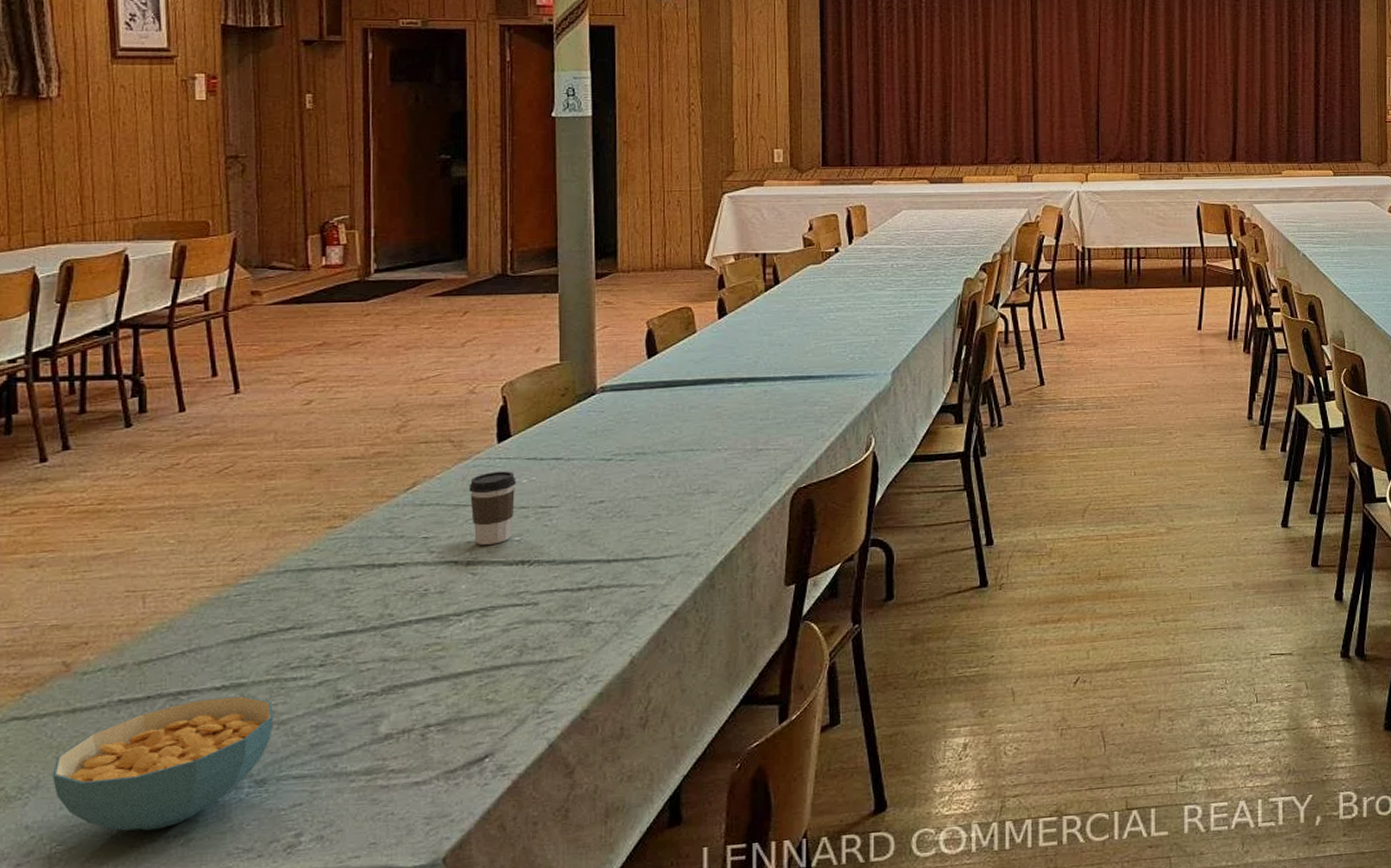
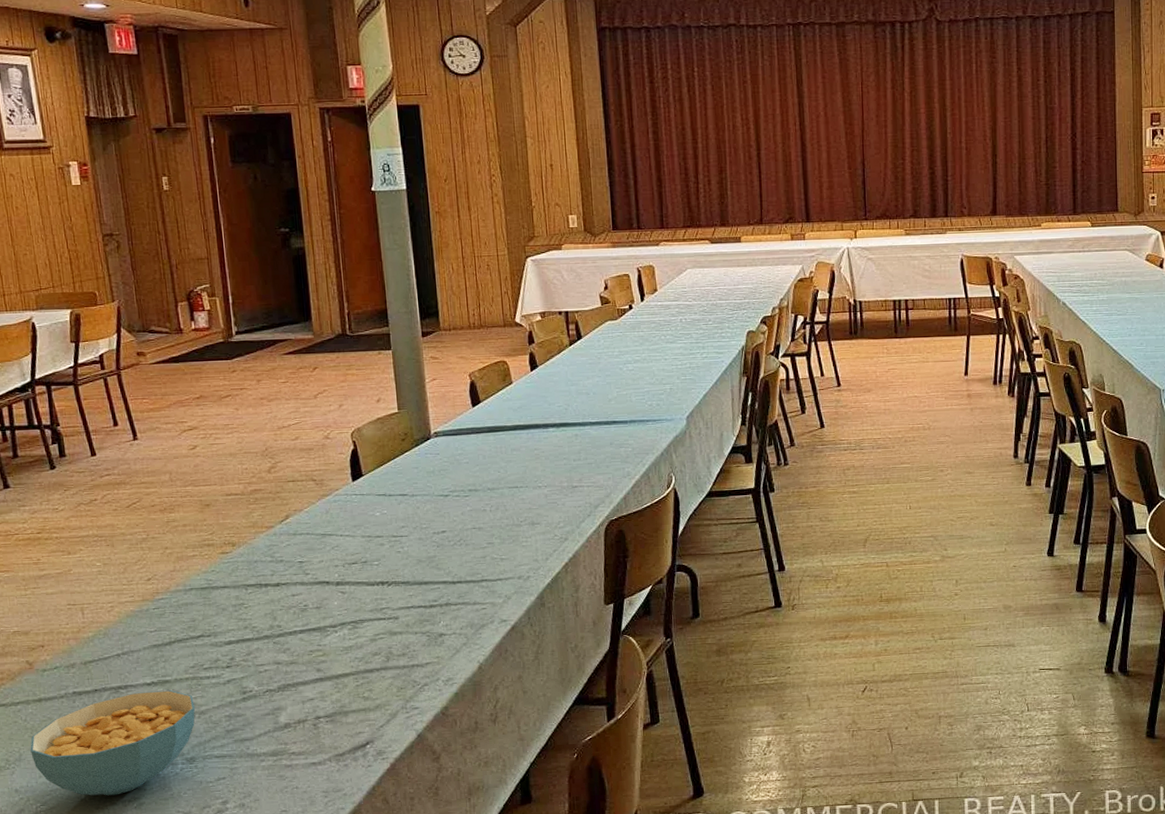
coffee cup: present [469,471,517,545] -> none [332,505,371,568]

